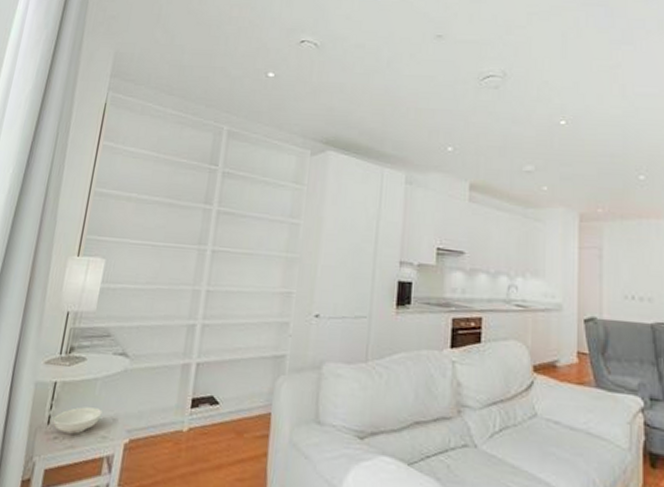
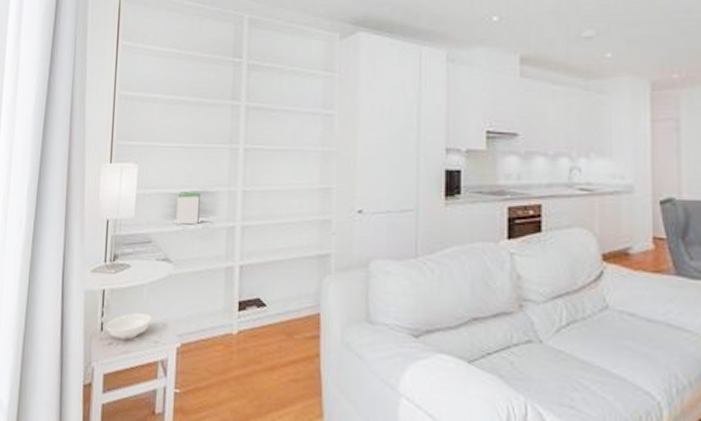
books: none [137,289,165,321] -> present [176,192,200,226]

